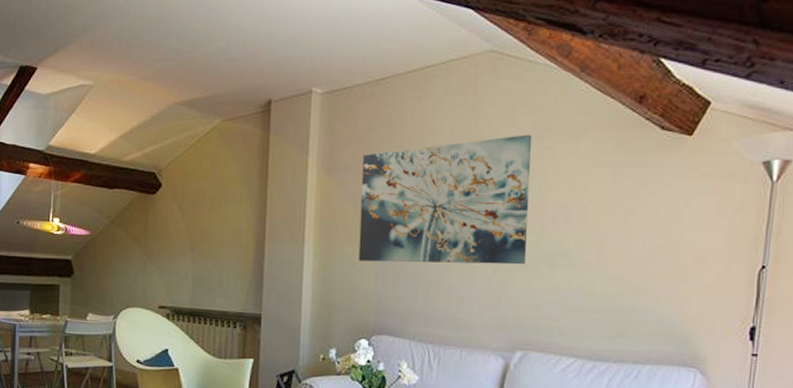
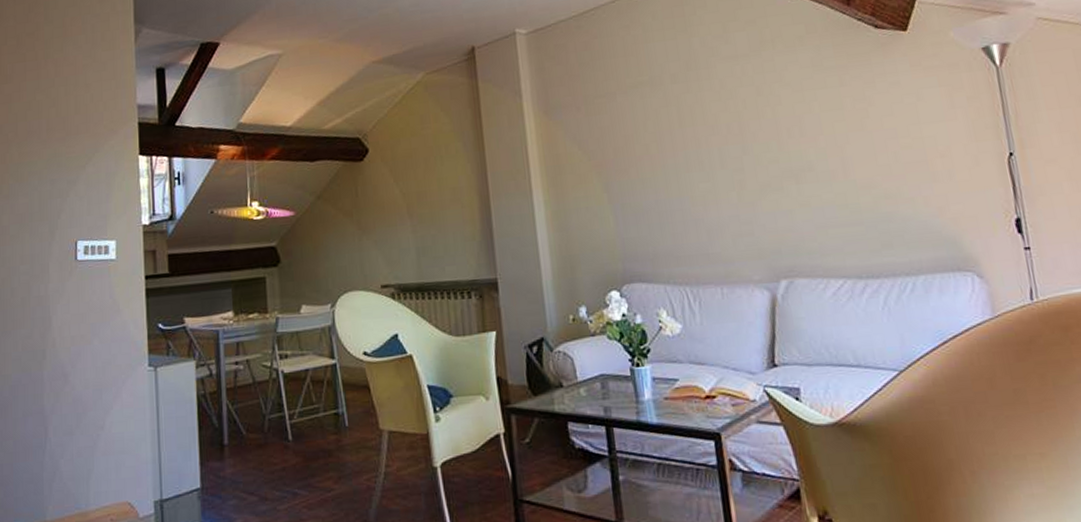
wall art: present [358,134,532,265] -> none [579,49,770,205]

